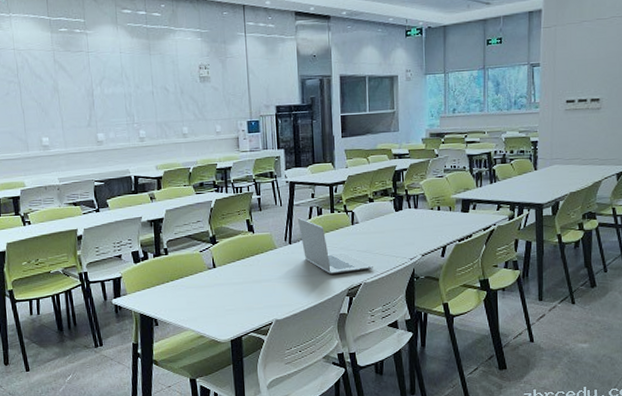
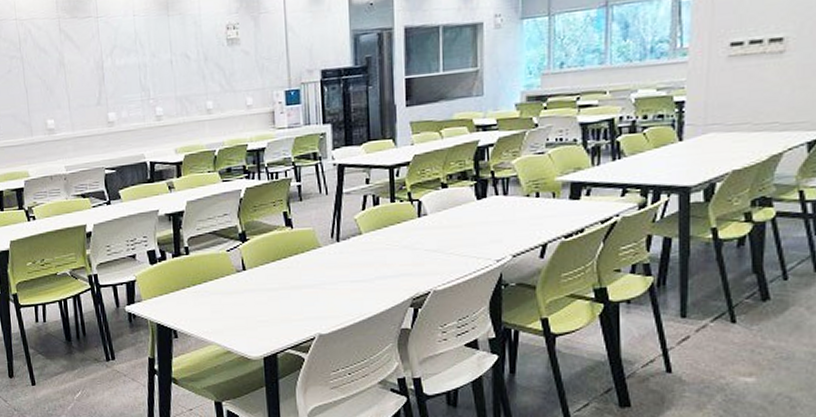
laptop: present [297,217,373,275] -> none [347,208,446,280]

